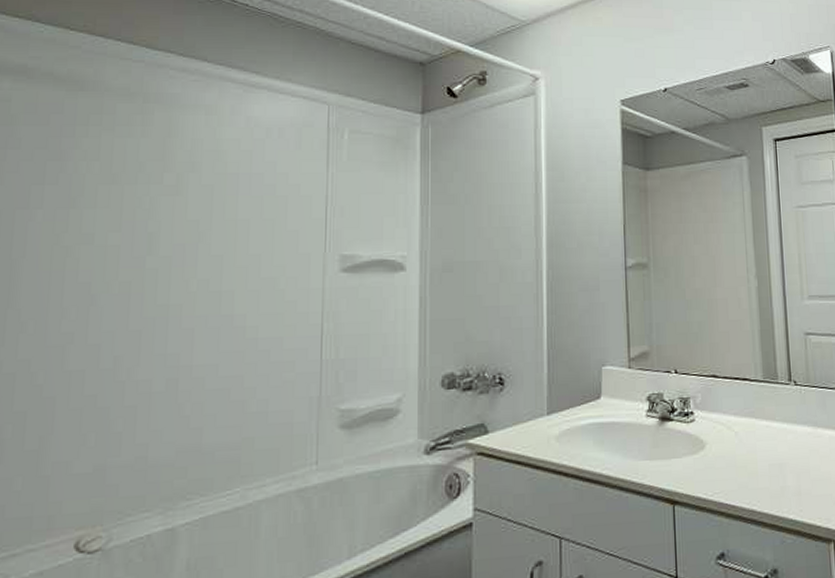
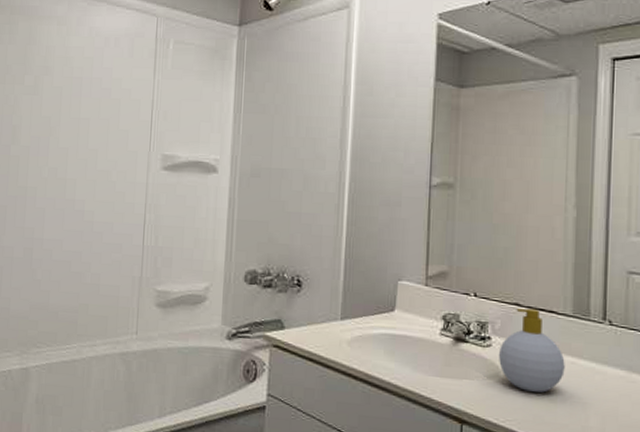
soap bottle: none [701,378,761,461] -> present [498,308,565,393]

